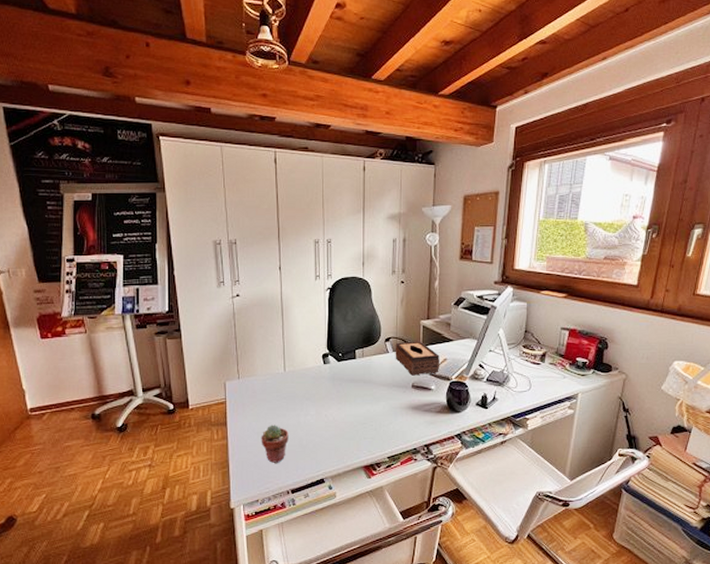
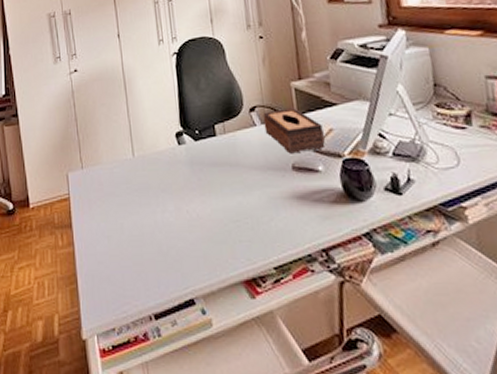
potted succulent: present [261,425,289,463] -> none [112,225,146,277]

